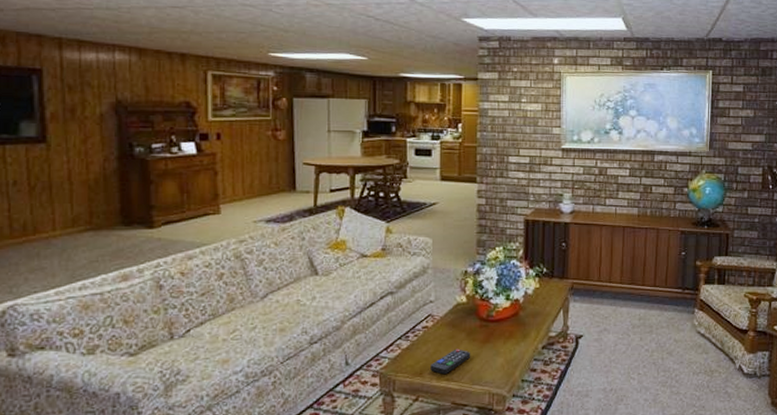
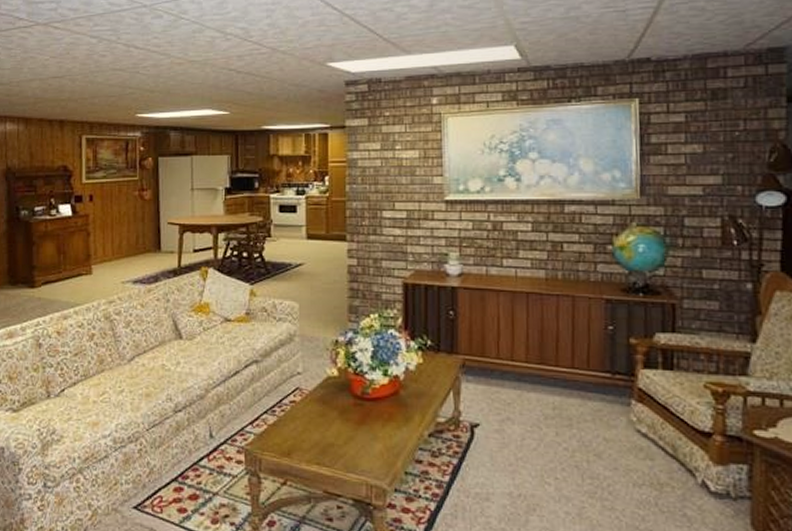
remote control: present [430,348,471,375] -> none [299,428,345,458]

